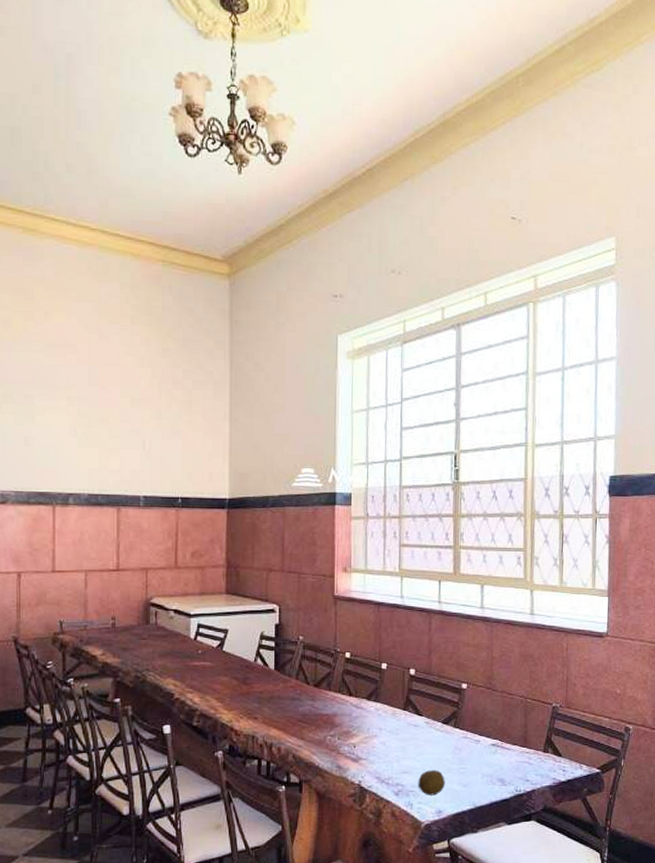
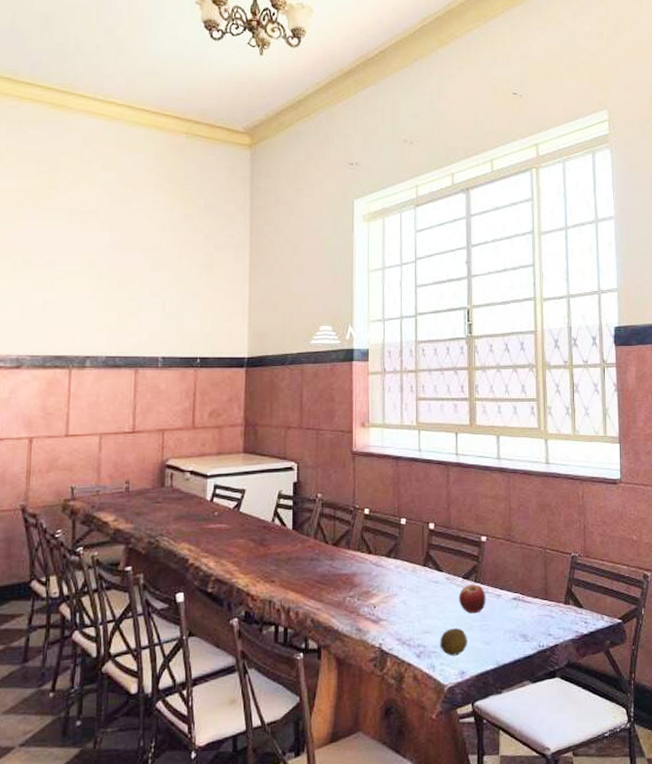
fruit: none [438,729,465,757] -> present [459,584,486,614]

